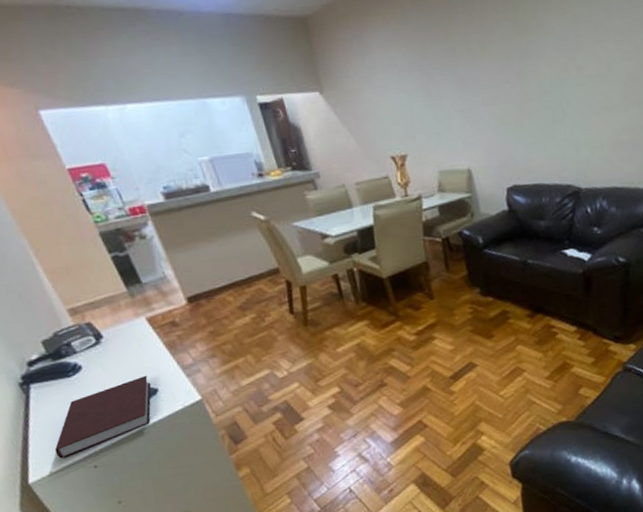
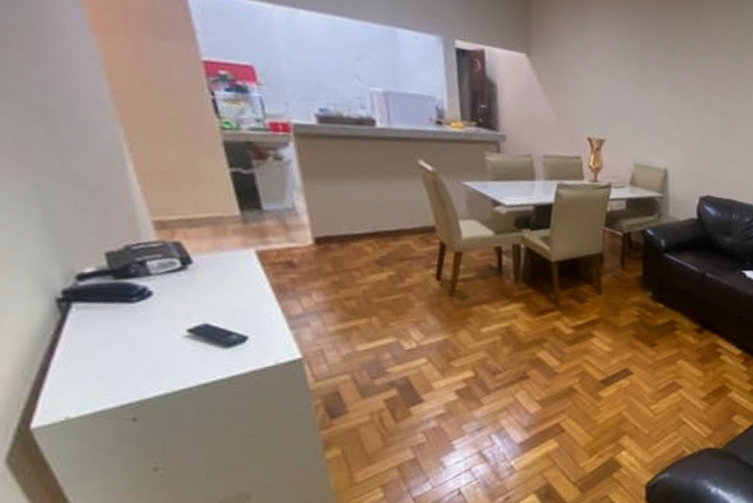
notebook: present [55,375,151,459] -> none [82,317,241,403]

